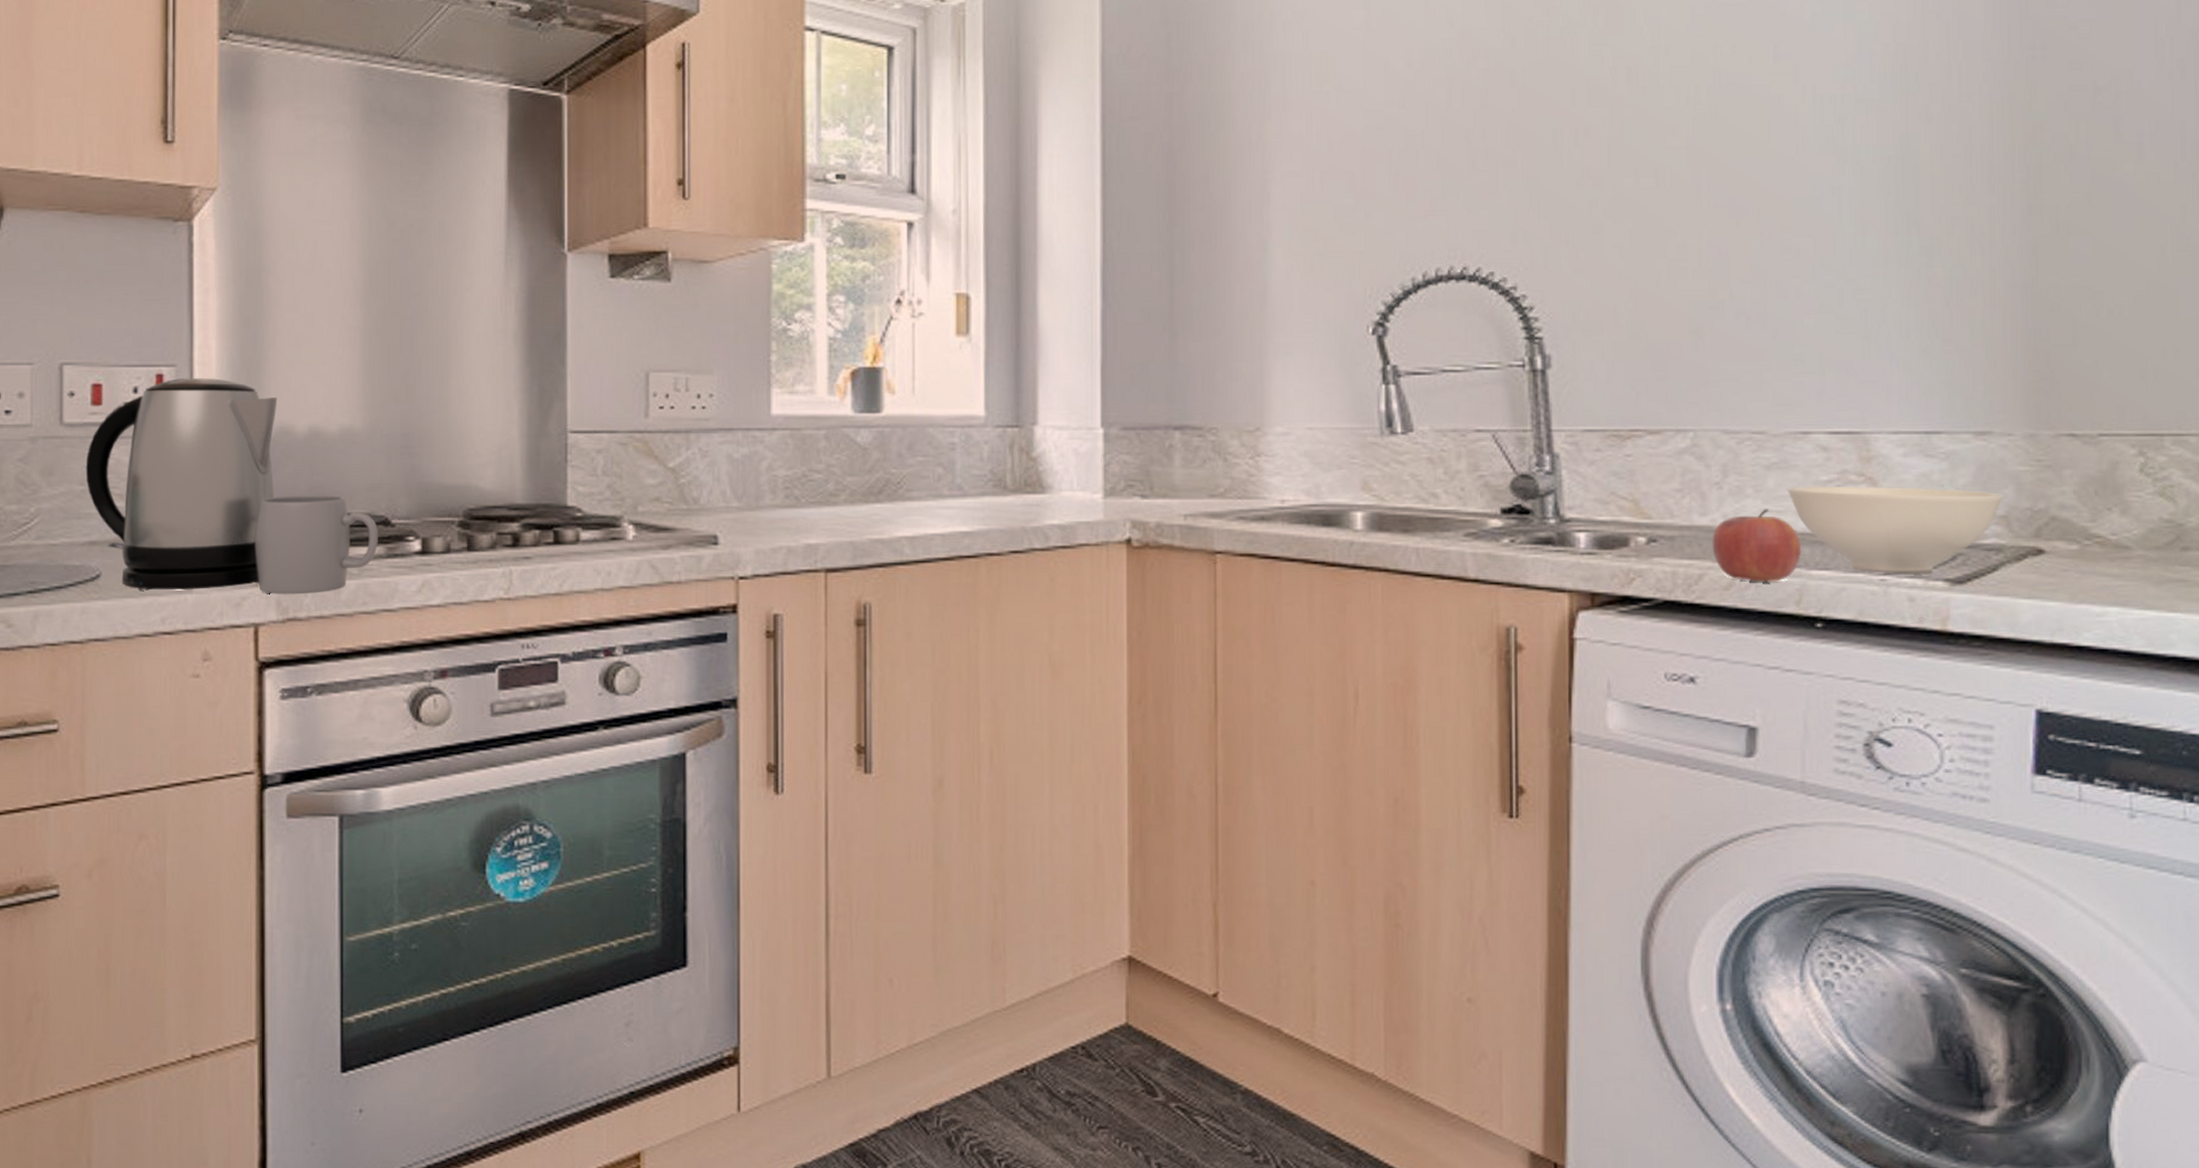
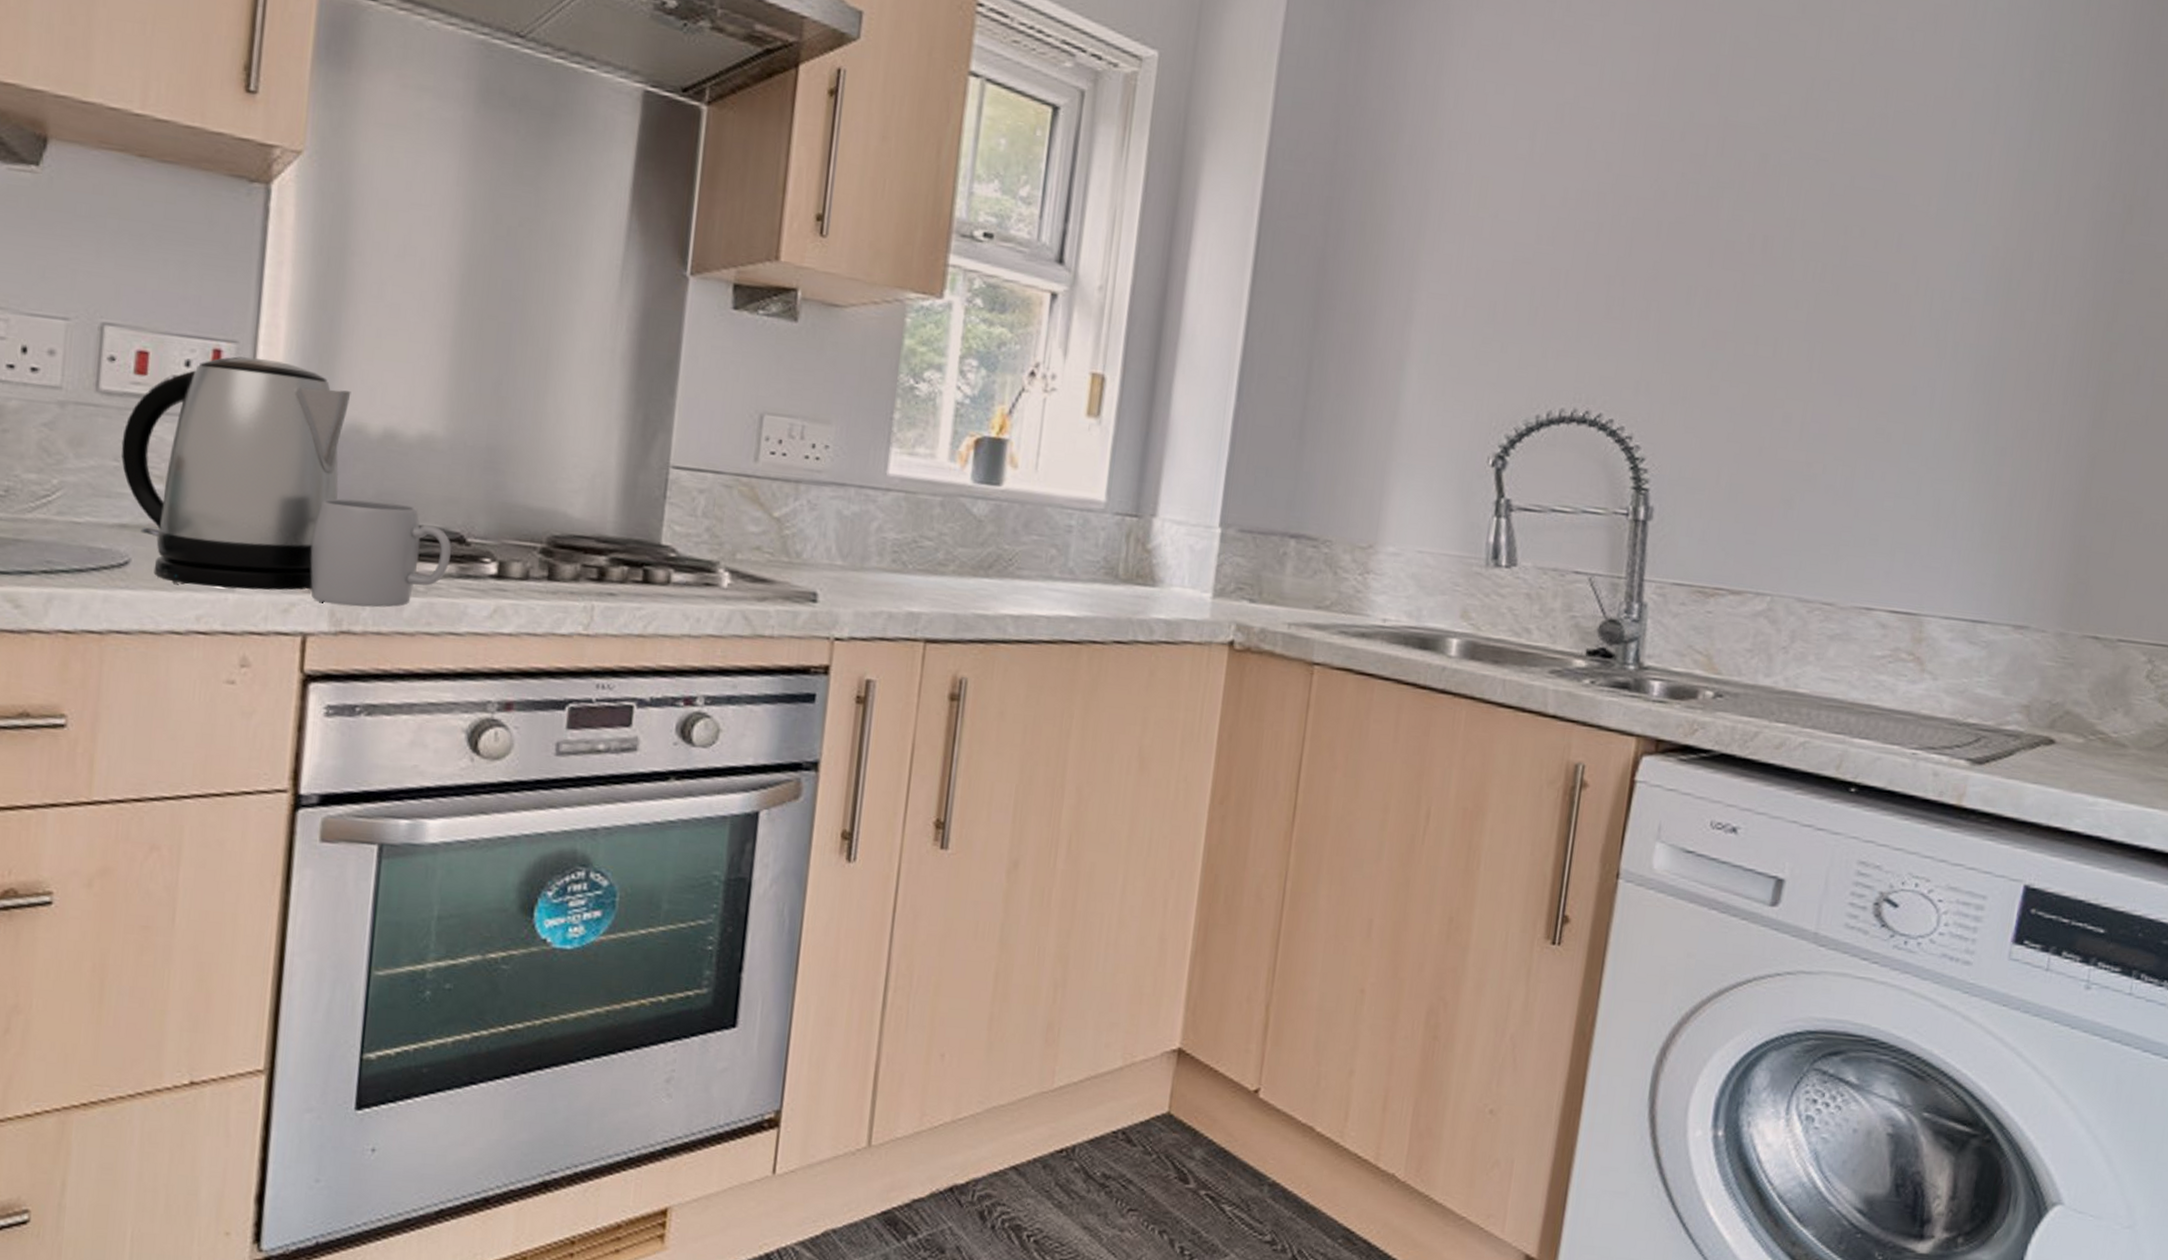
fruit: present [1712,509,1802,583] -> none [1770,676,1849,746]
bowl: present [1787,486,2004,575] -> none [1844,658,2030,753]

